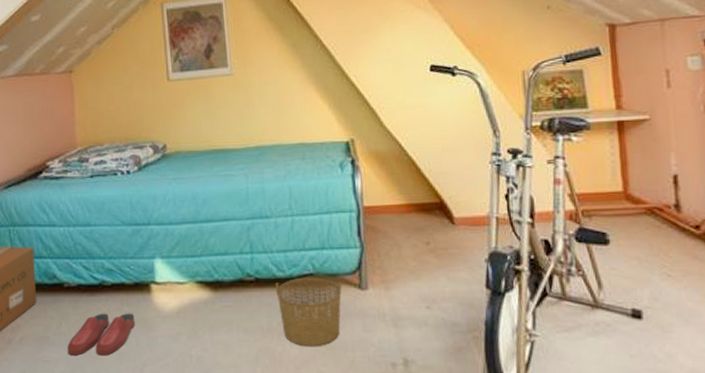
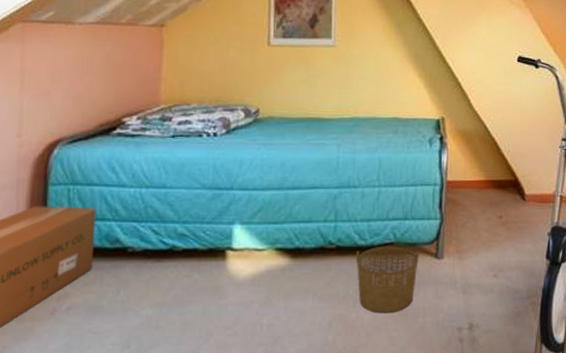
slippers: present [68,313,135,356] -> none [124,280,205,325]

